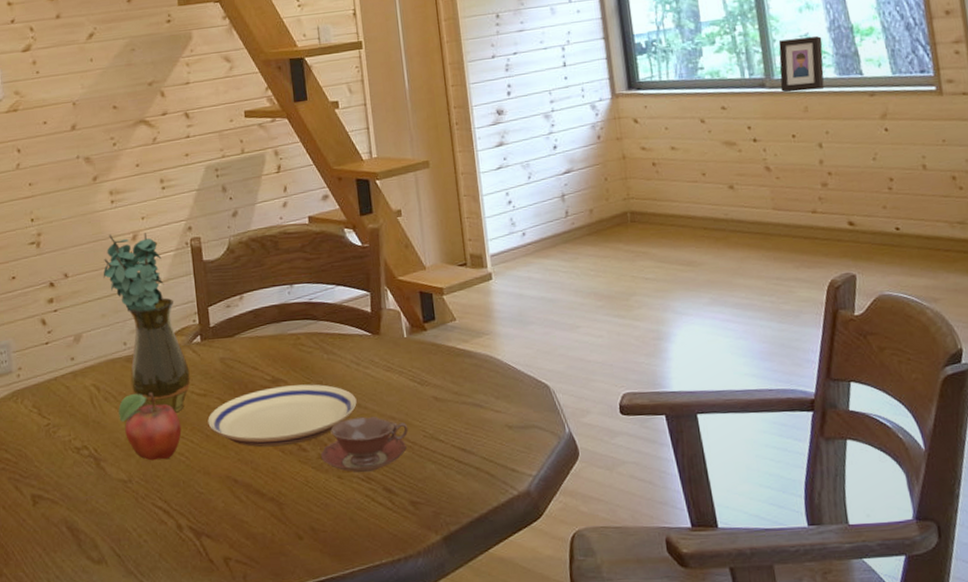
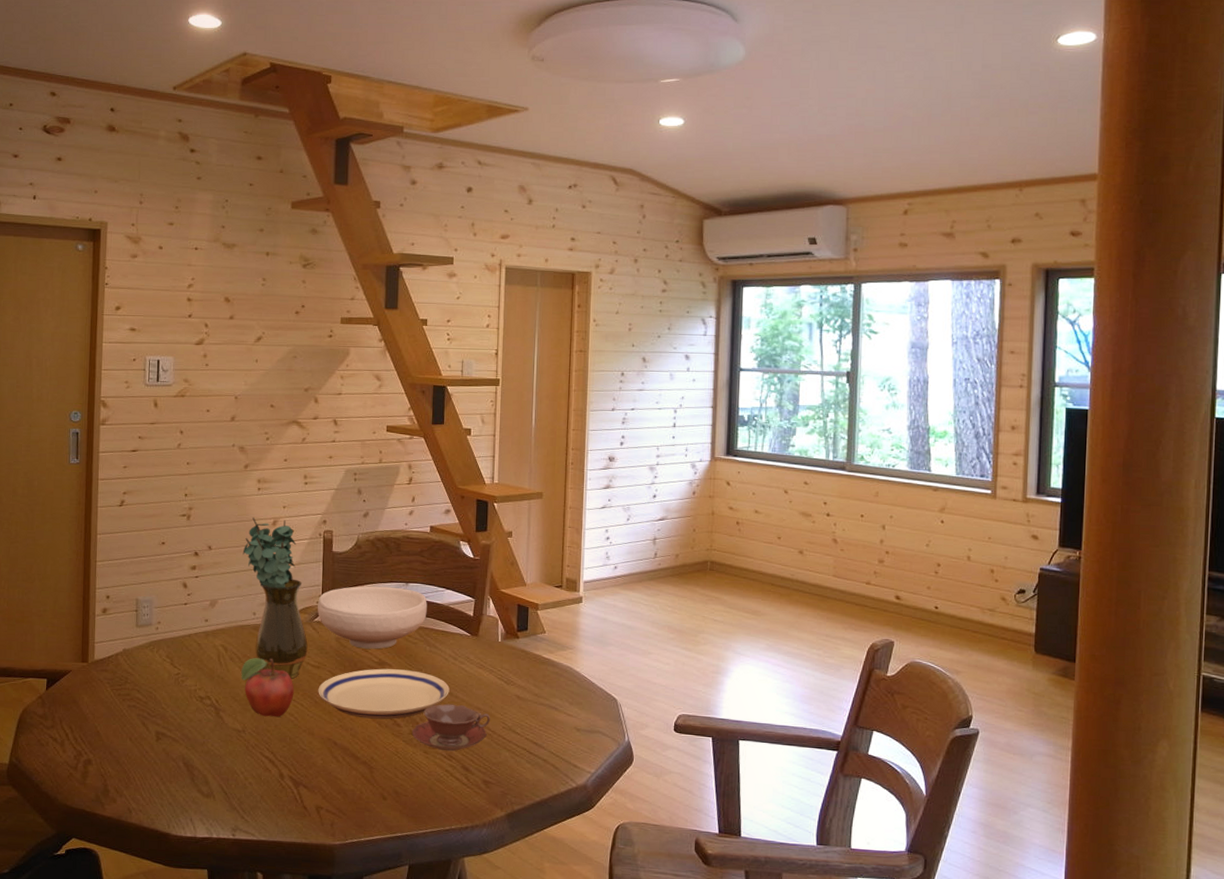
bowl: none [194,291,319,367] -> present [317,586,427,649]
picture frame: present [778,36,825,93] -> none [858,431,901,479]

